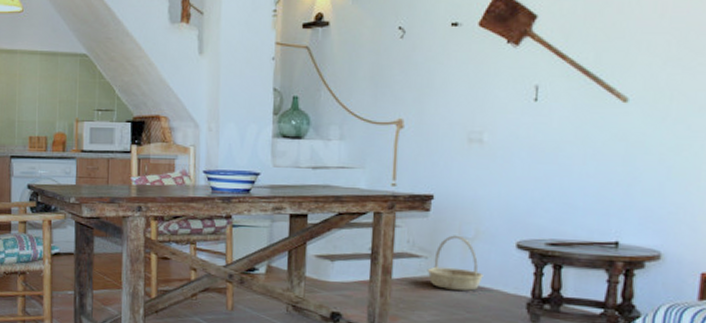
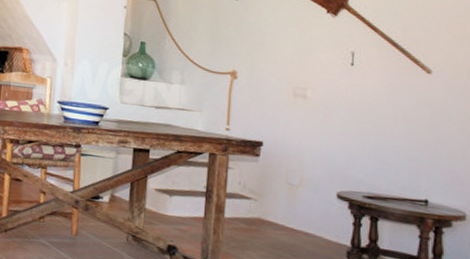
basket: present [427,235,484,291] -> none [256,180,308,235]

